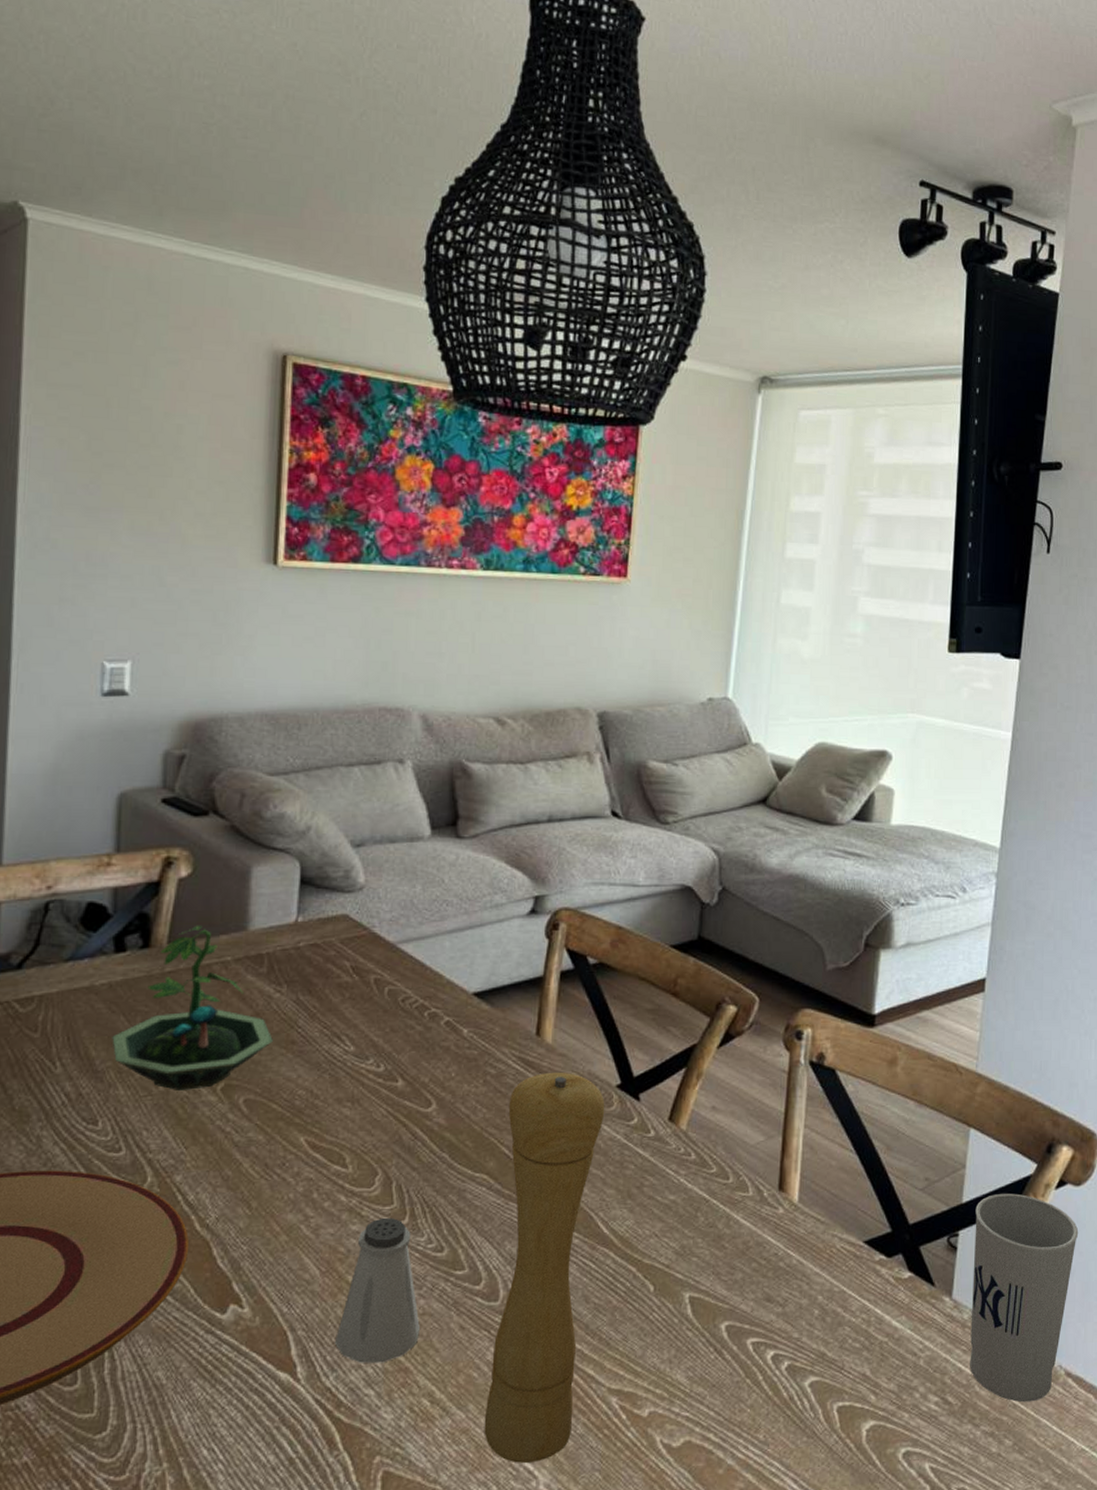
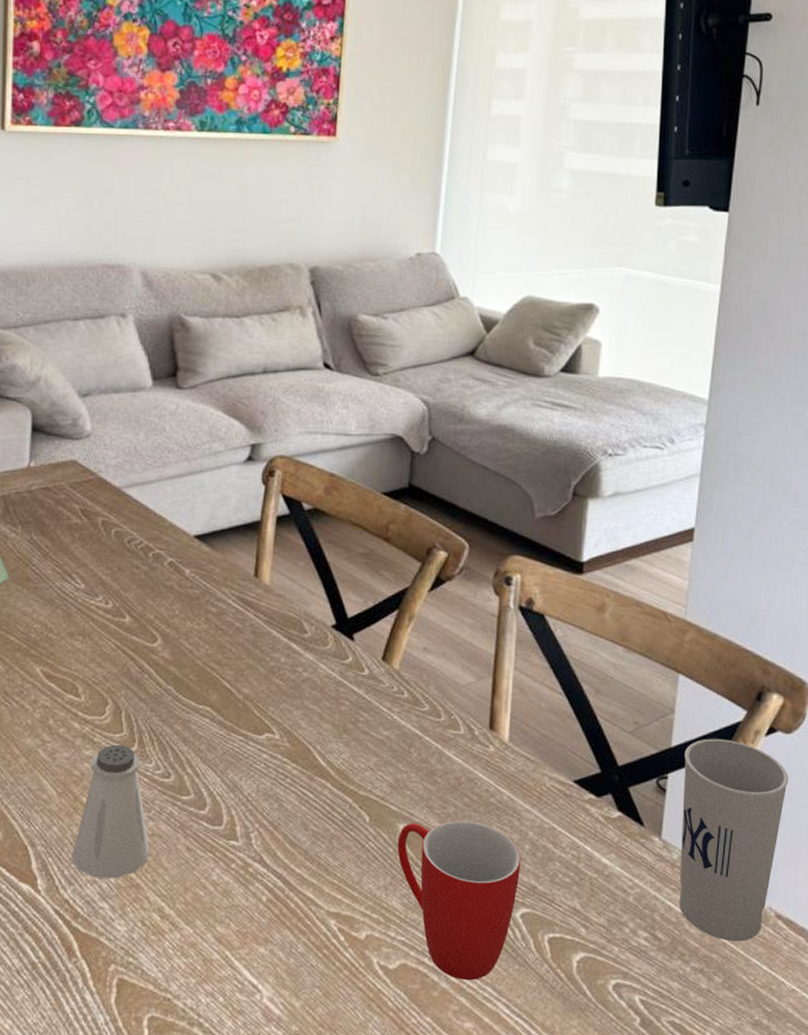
pepper mill: present [484,1072,605,1463] -> none [210,611,321,977]
mug: none [682,1287,811,1456] -> present [397,821,521,981]

